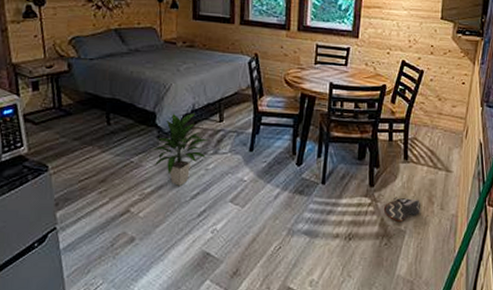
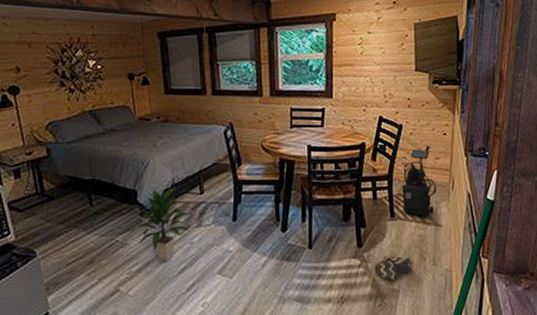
vacuum cleaner: none [416,92,451,162] -> present [401,145,437,217]

